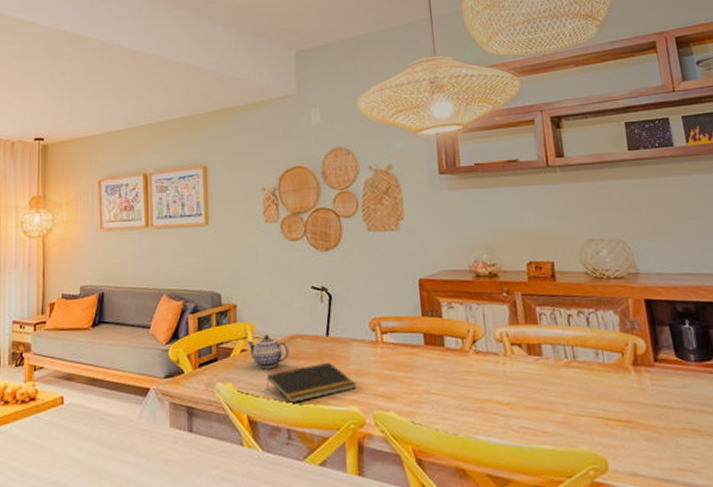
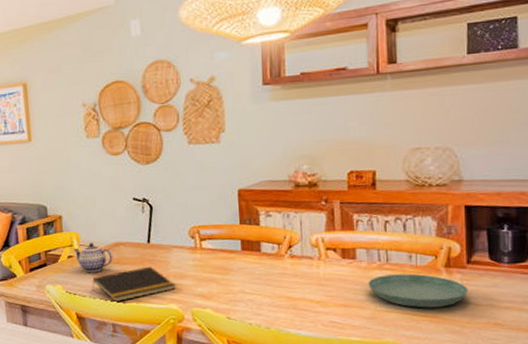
saucer: none [556,372,659,412] -> present [368,273,468,308]

